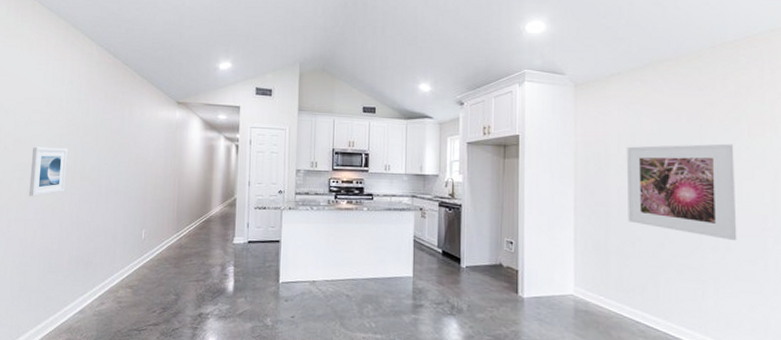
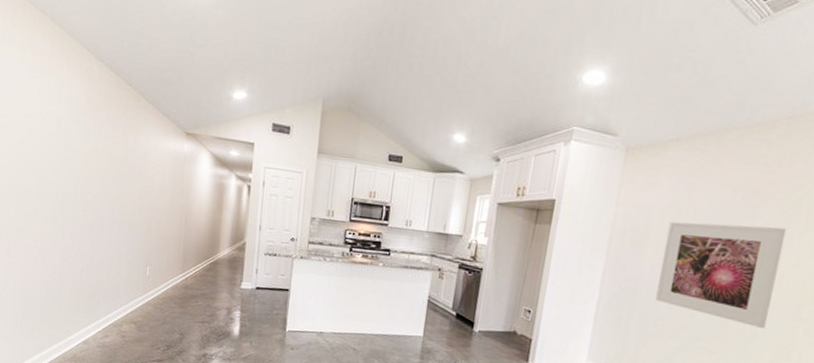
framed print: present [29,146,68,197] -> none [28,169,68,224]

